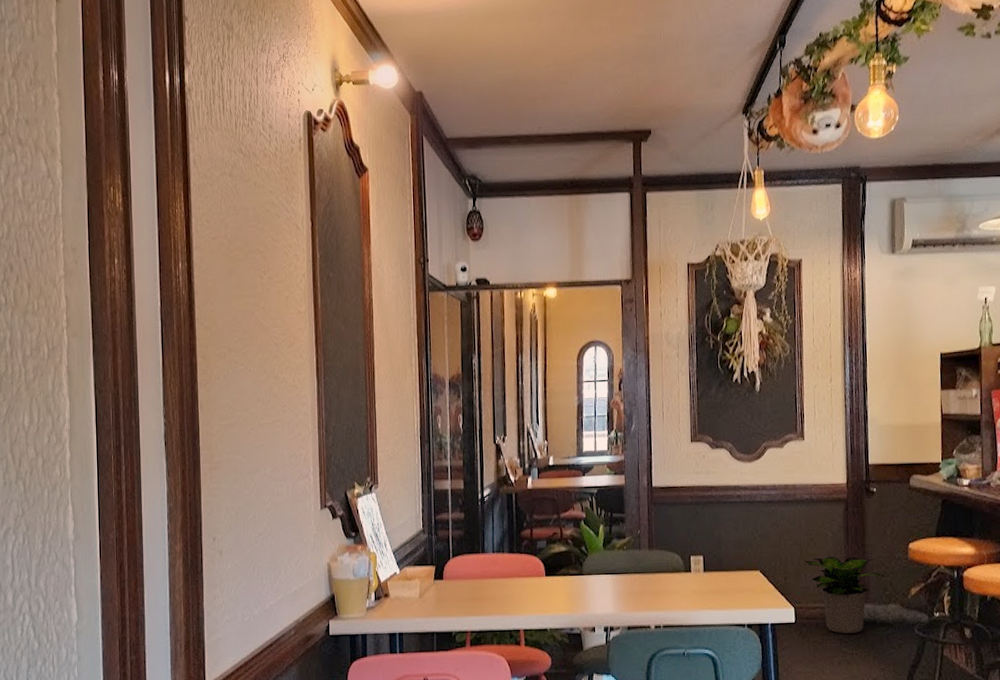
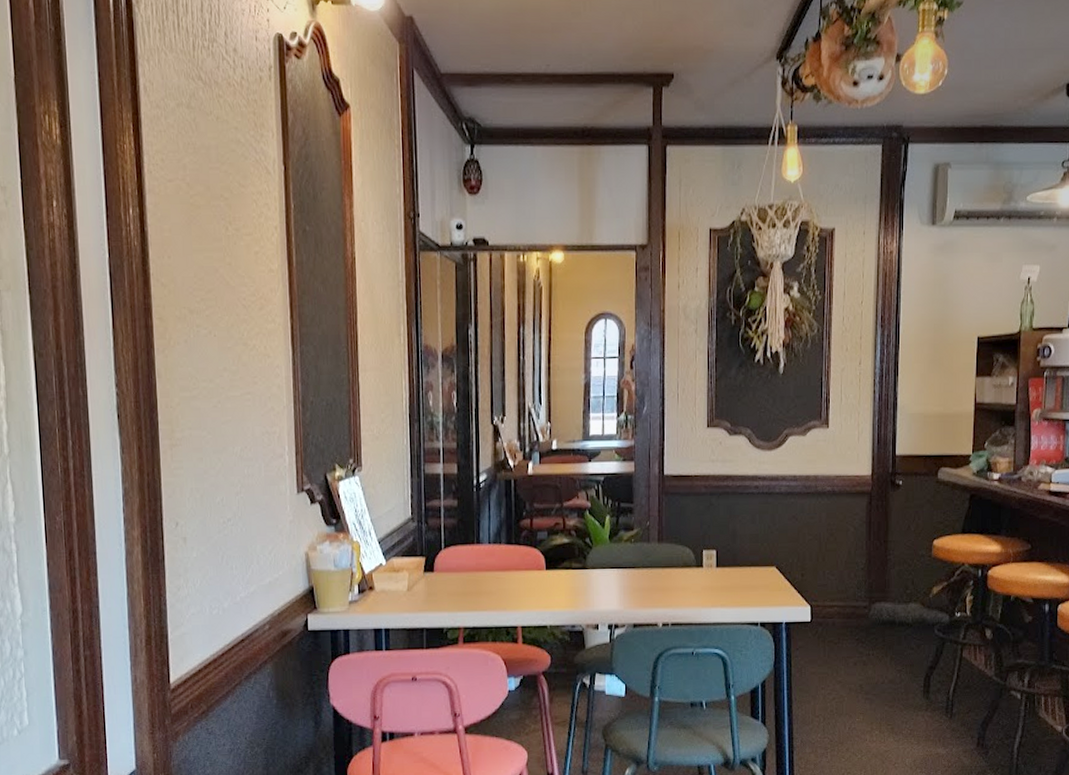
potted plant: present [804,556,886,634] -> none [823,552,908,634]

